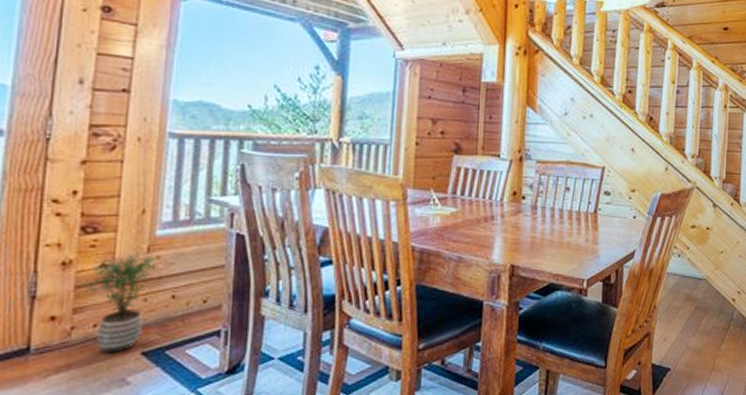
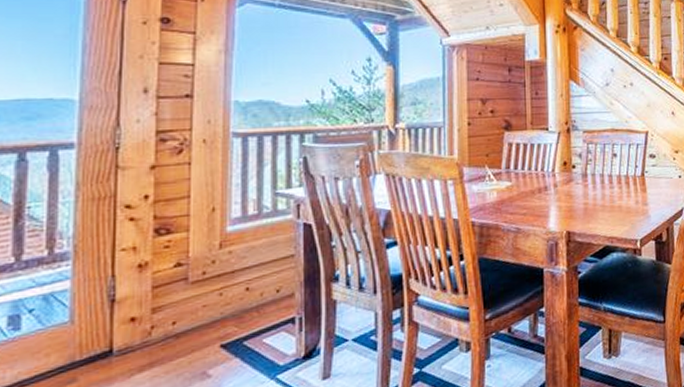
potted plant: present [80,254,156,354] -> none [157,250,229,350]

